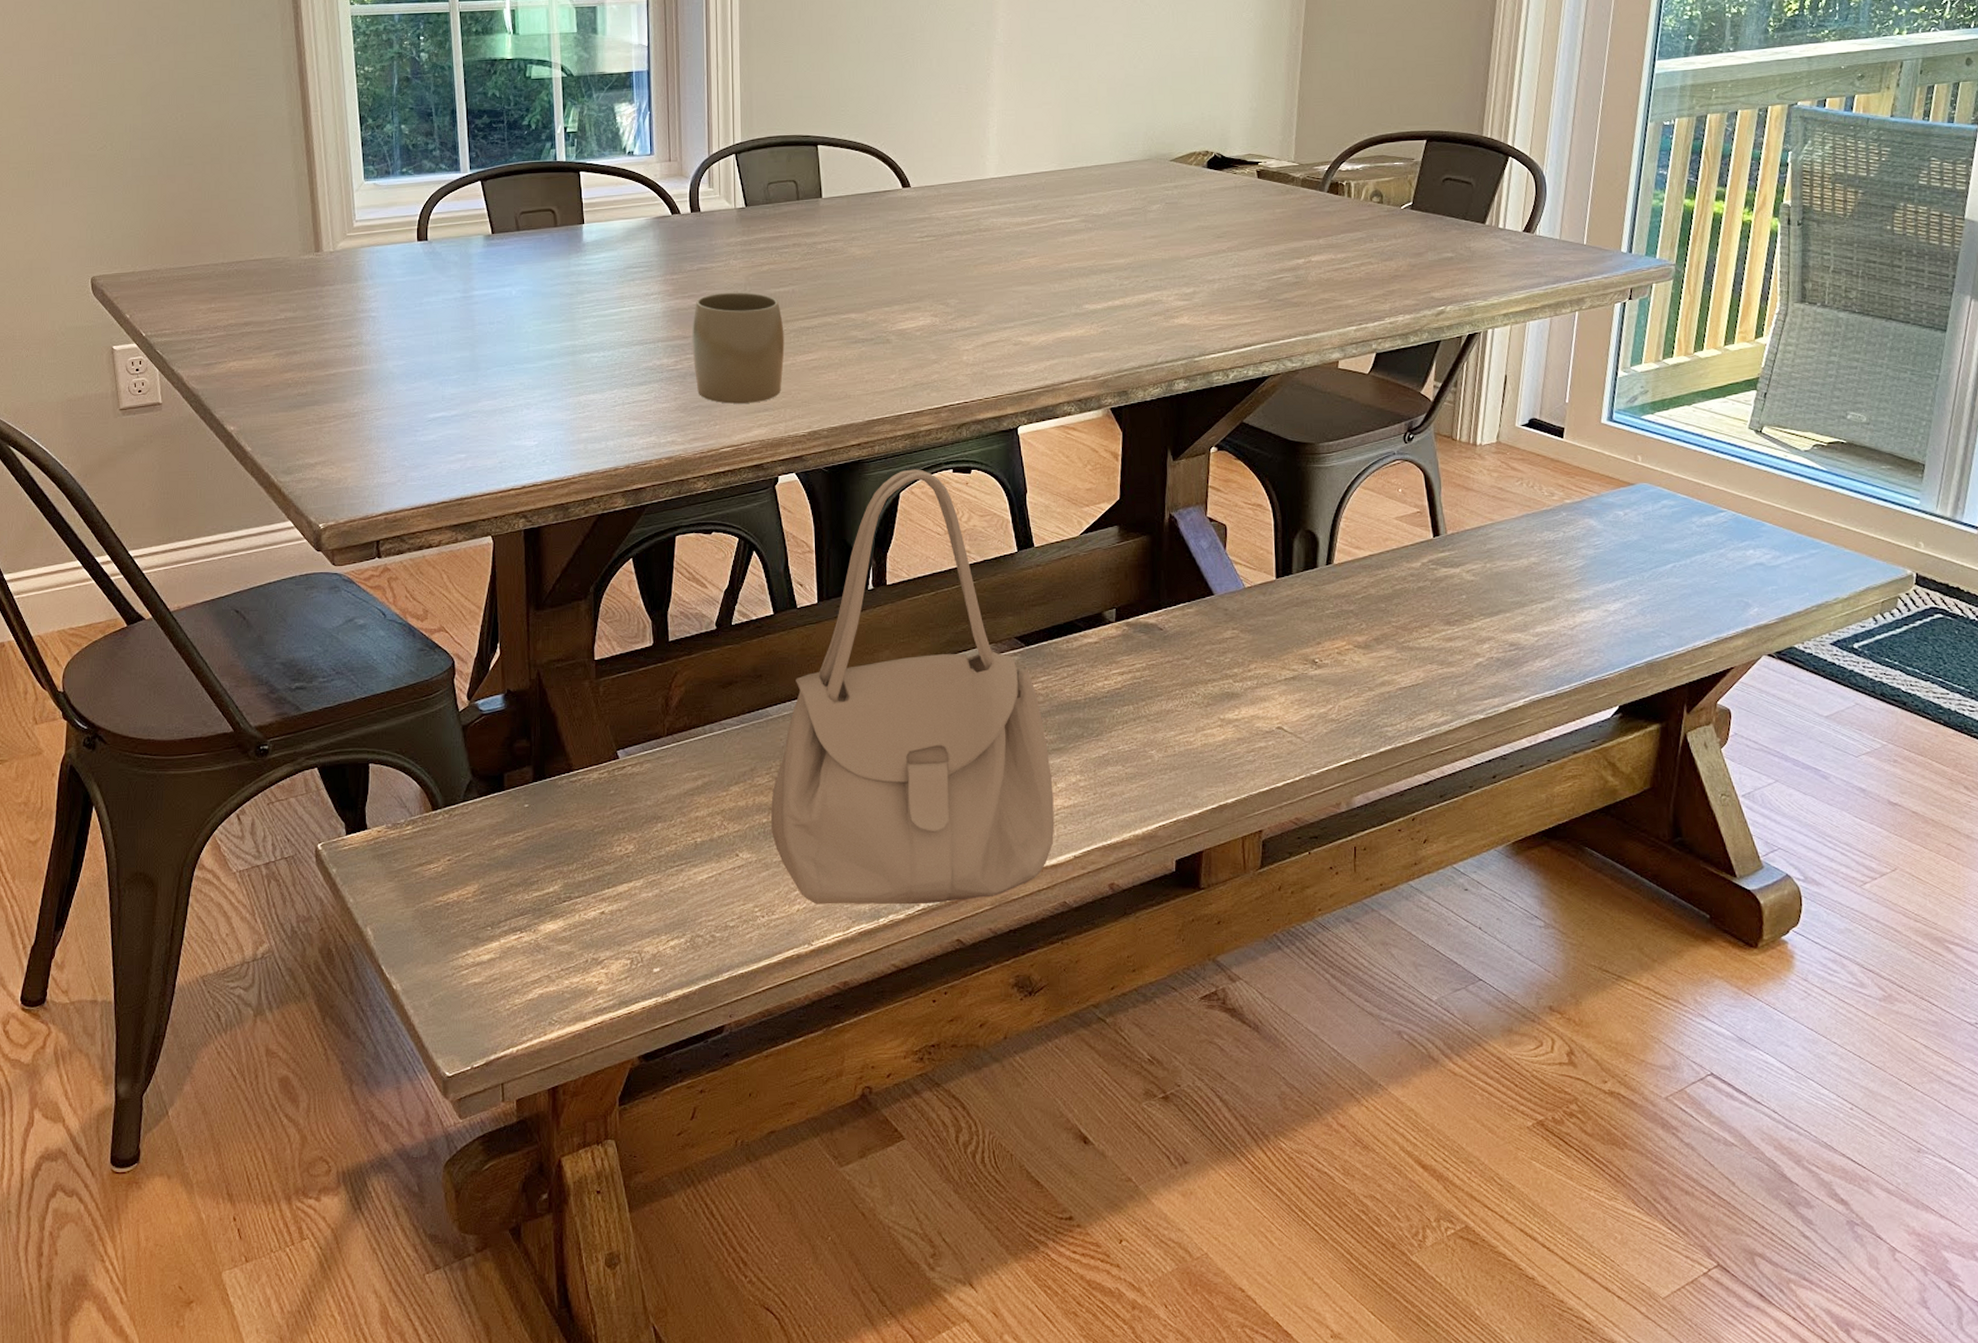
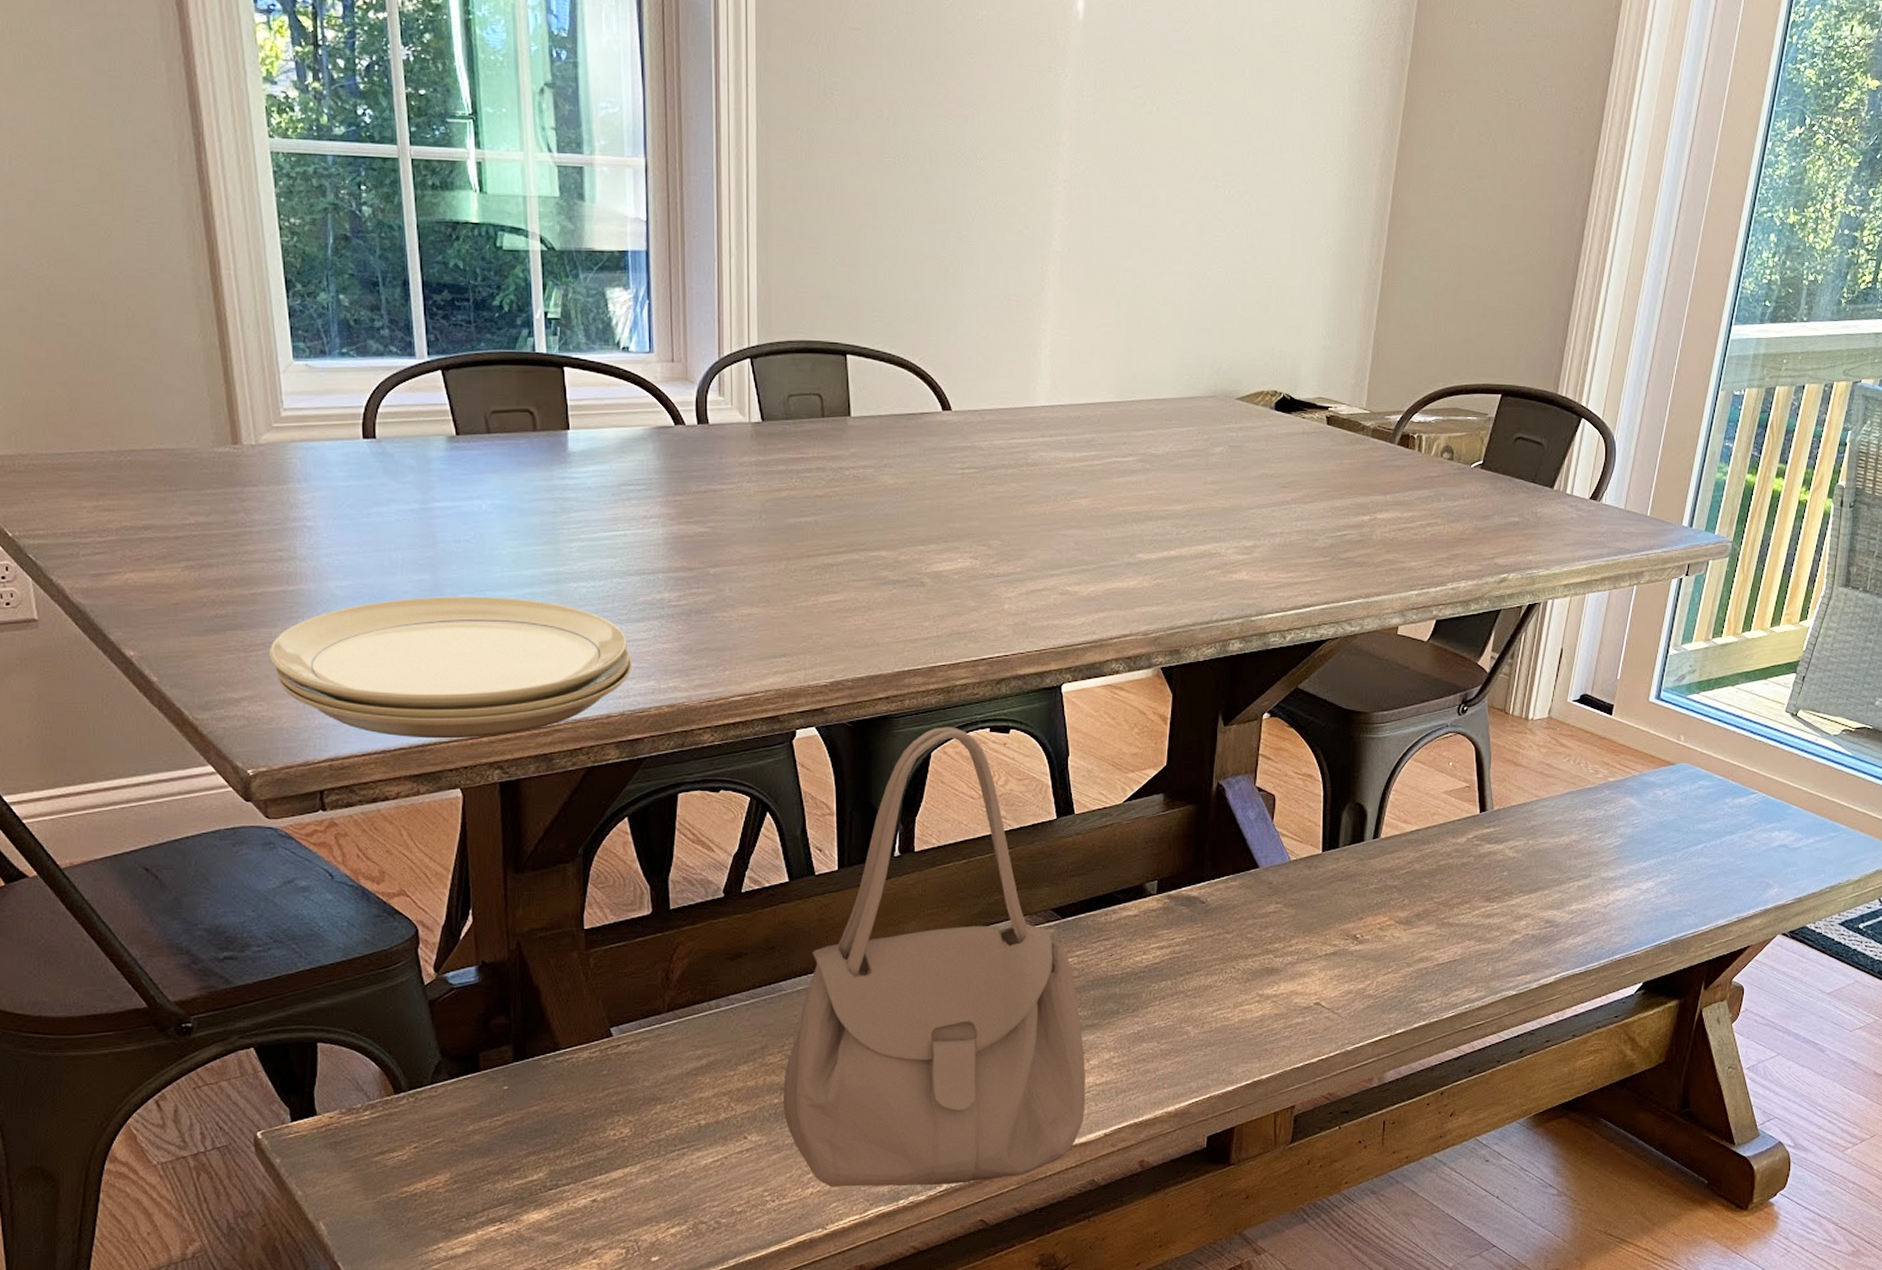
plate: none [338,368,637,493] -> present [268,596,633,739]
mug: present [692,292,785,404] -> none [698,519,805,647]

